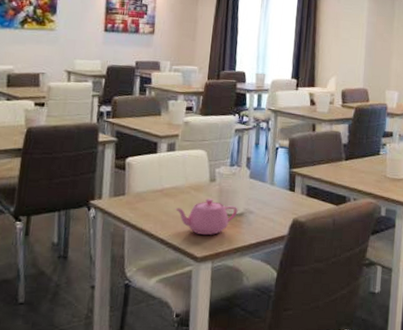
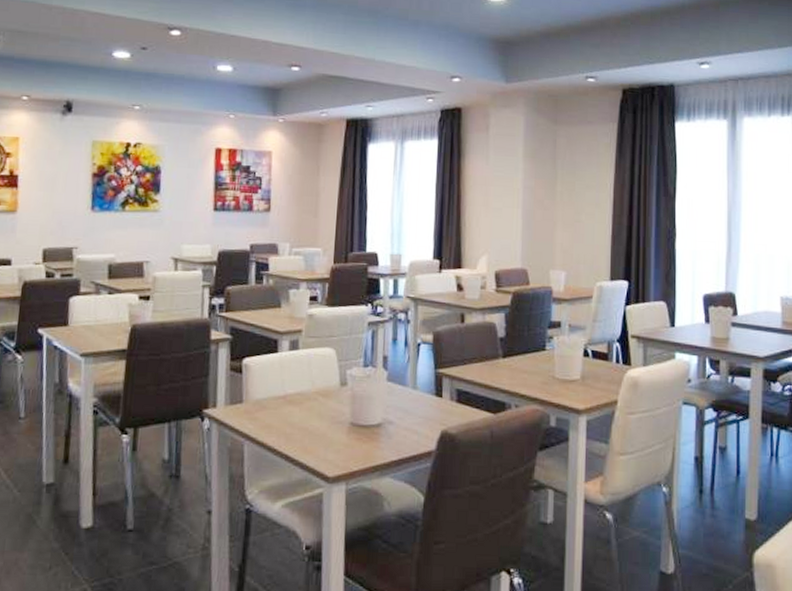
teapot: present [174,199,238,235] -> none [300,406,375,450]

